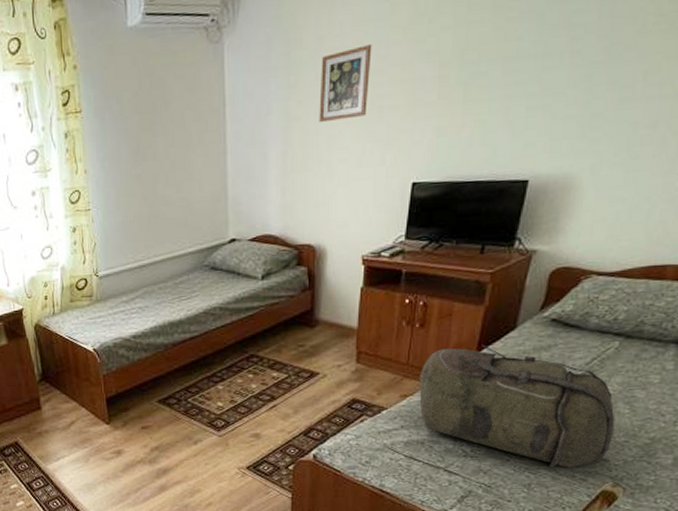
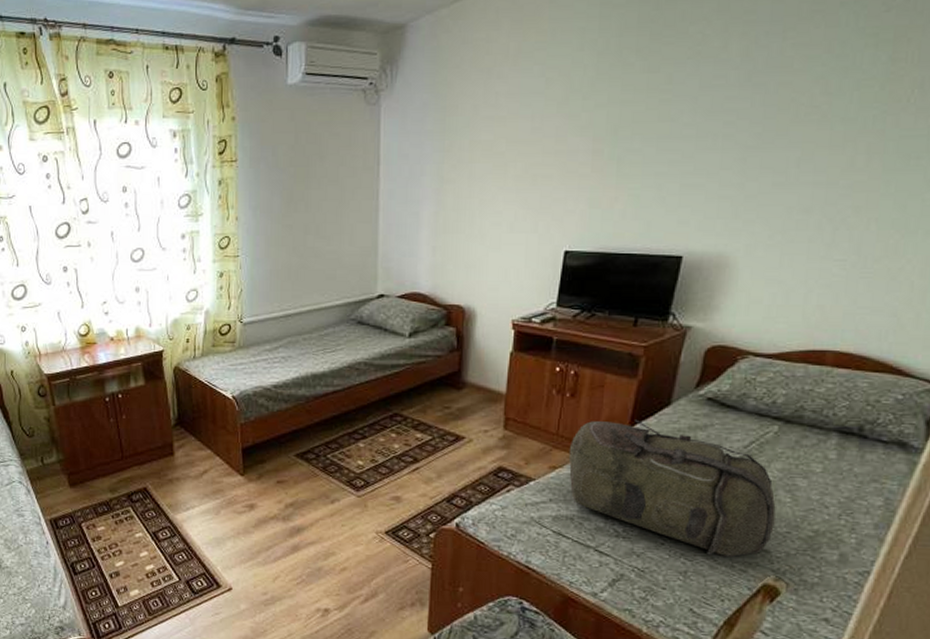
picture frame: present [319,45,372,123] -> none [472,116,527,187]

